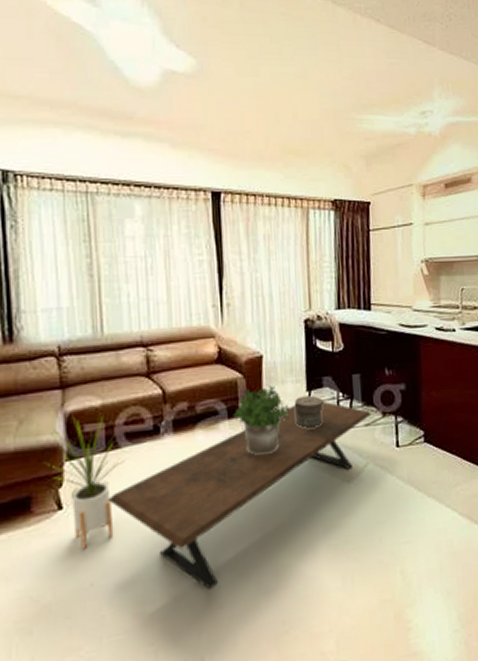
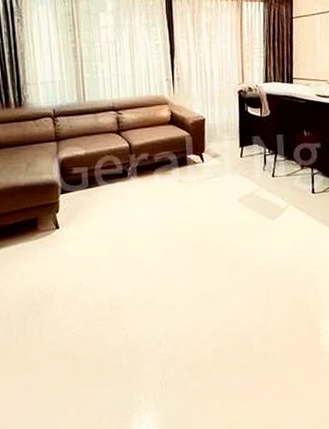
house plant: present [47,416,124,550] -> none [47,162,102,258]
coffee table: present [107,401,371,590] -> none [90,155,292,294]
potted plant: present [233,386,291,456] -> none [182,142,227,196]
decorative box: present [294,395,323,429] -> none [229,150,253,176]

